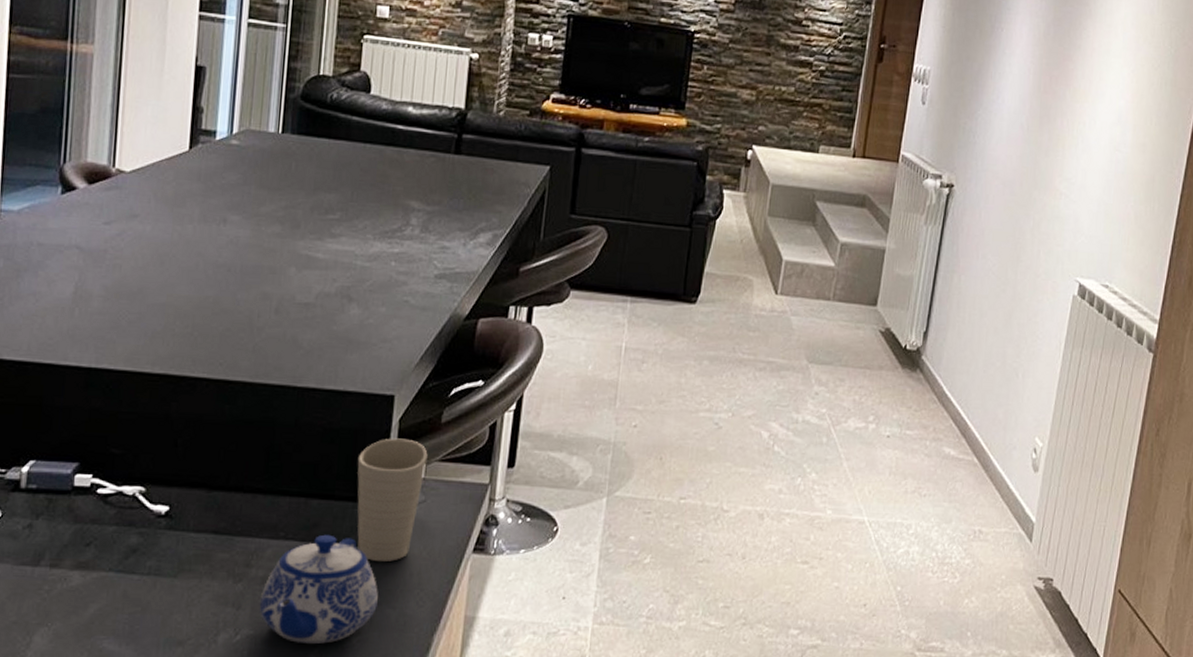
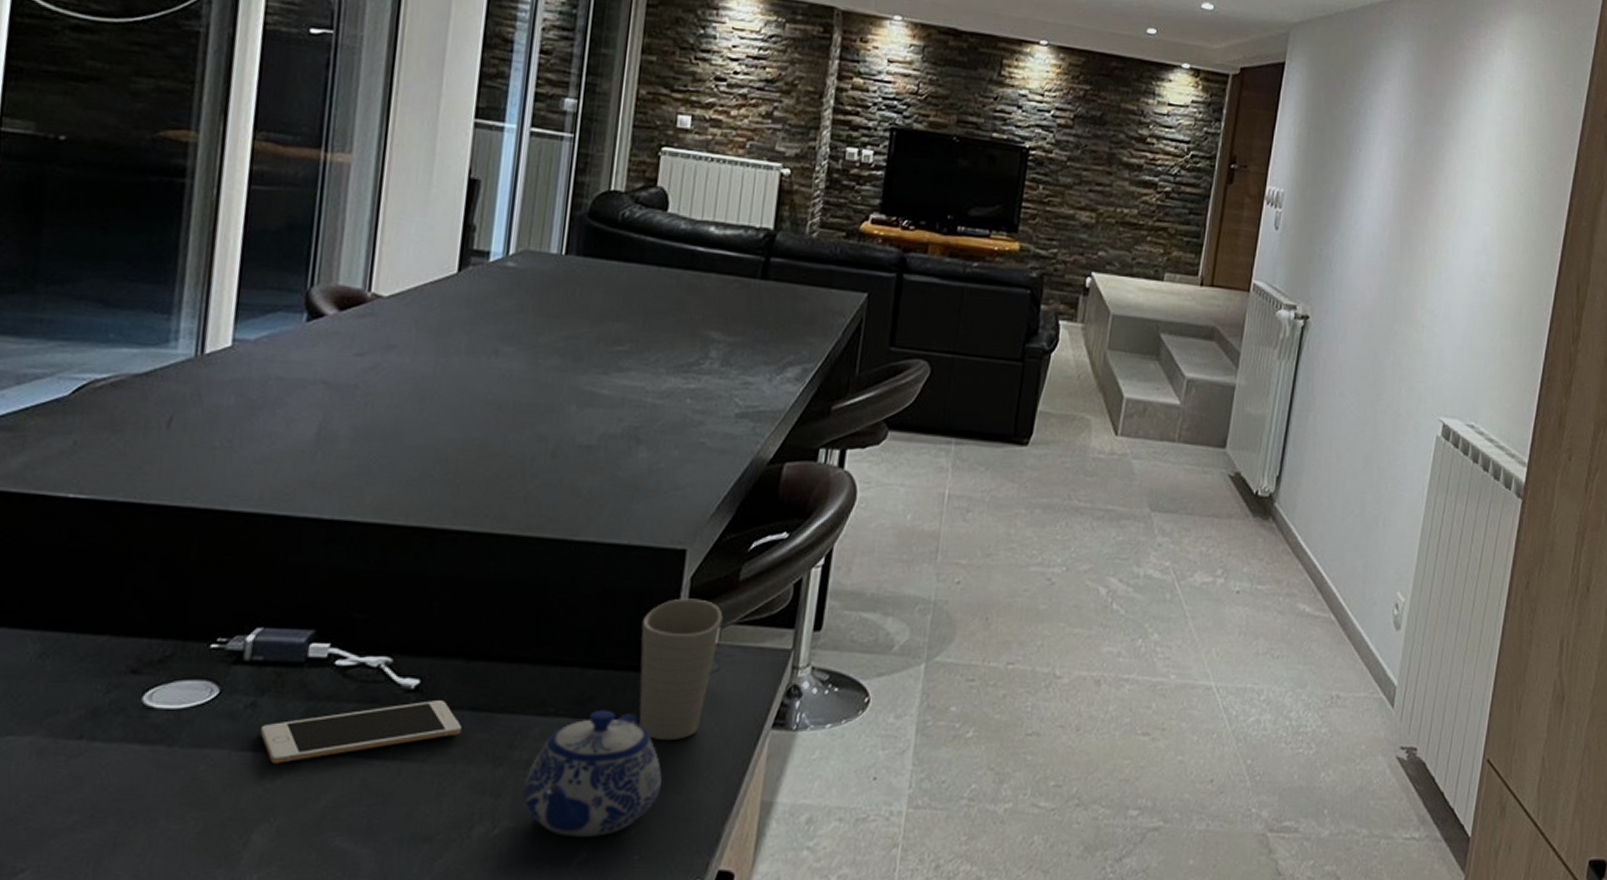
cell phone: none [37,524,206,577] -> present [260,700,462,763]

